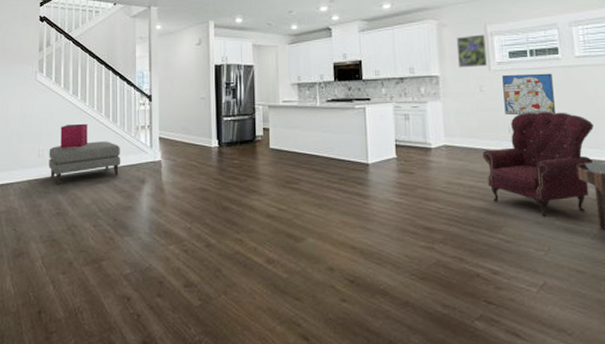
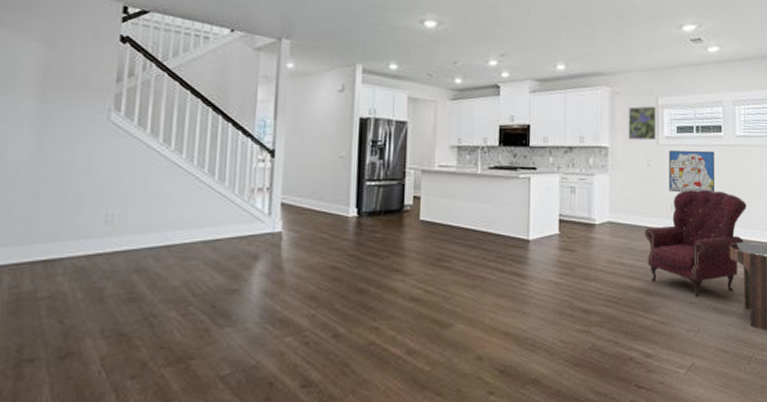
ottoman: present [49,141,121,186] -> none [120,205,227,262]
storage bin: present [61,123,88,148] -> none [140,181,183,213]

